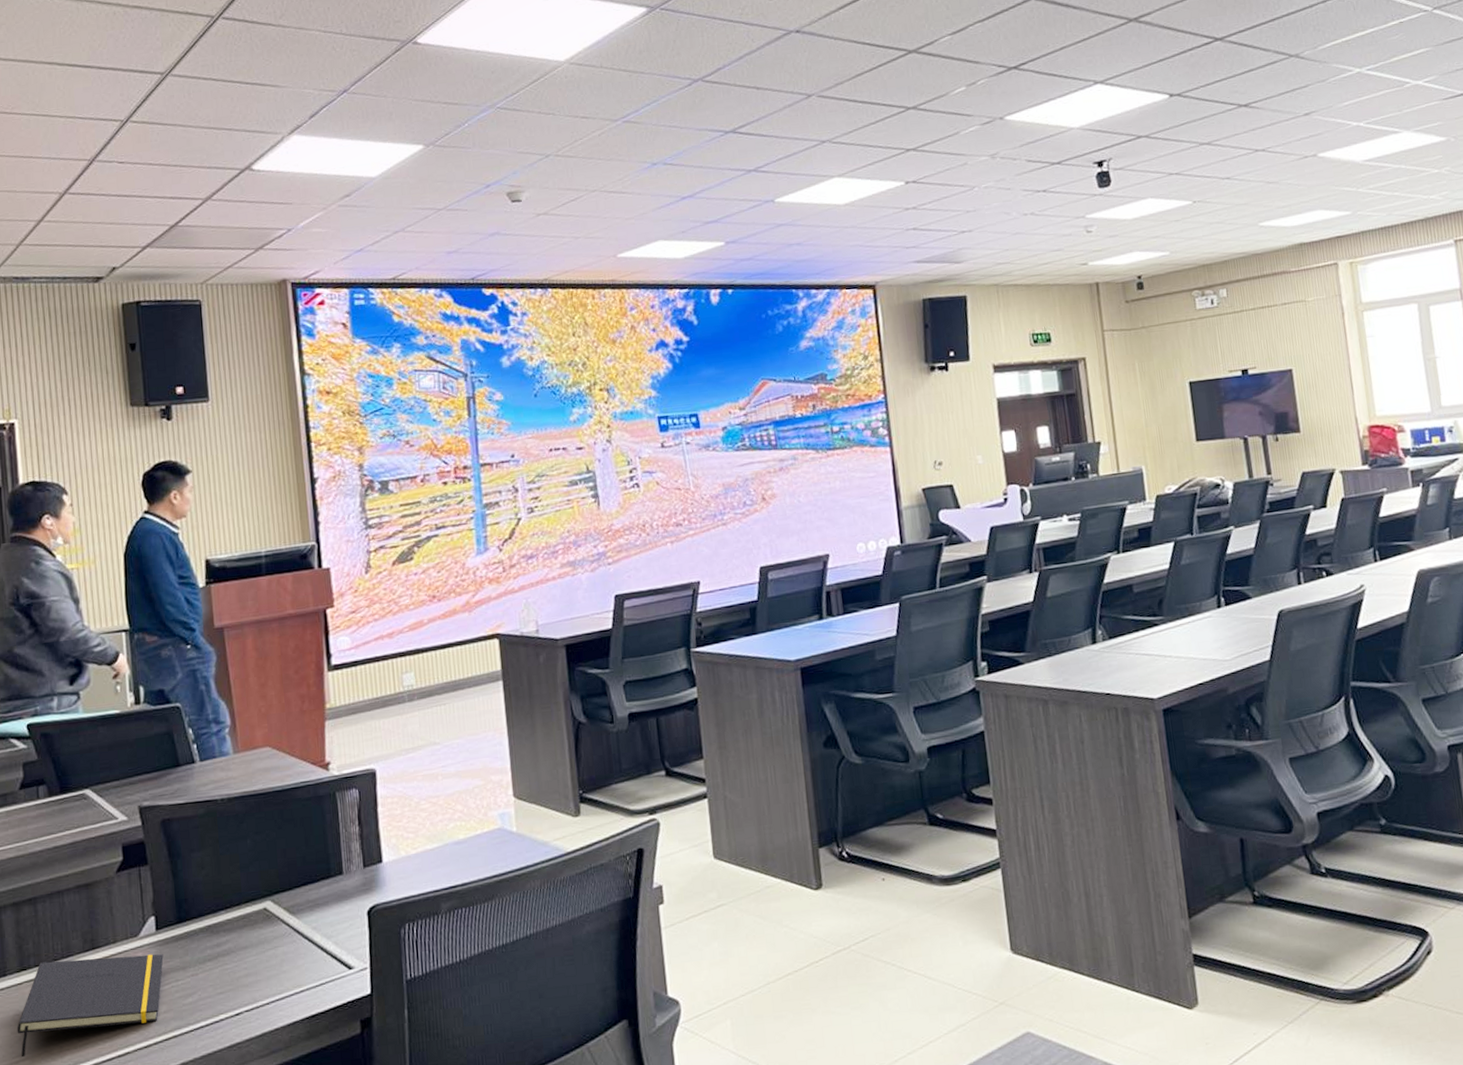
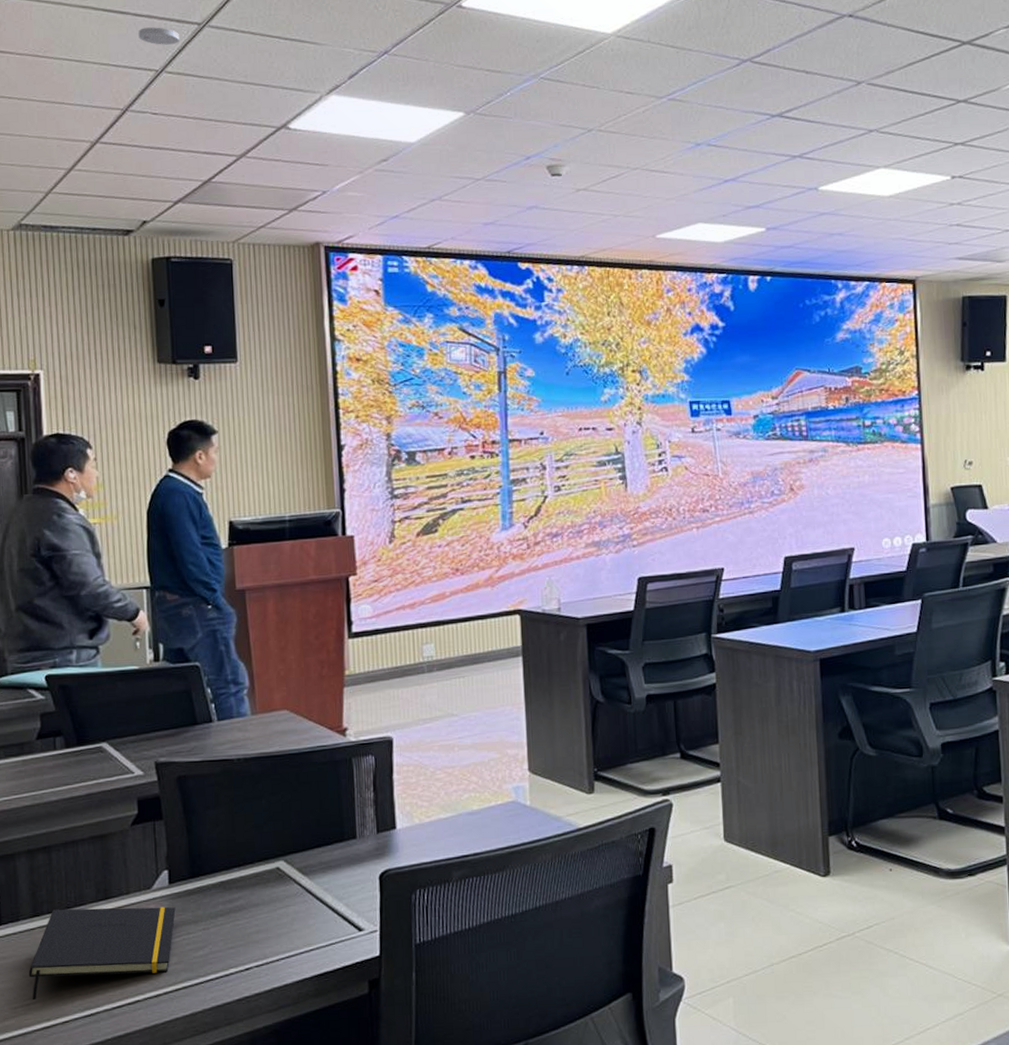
smoke detector: none [103,78,143,96] -> present [138,27,179,45]

